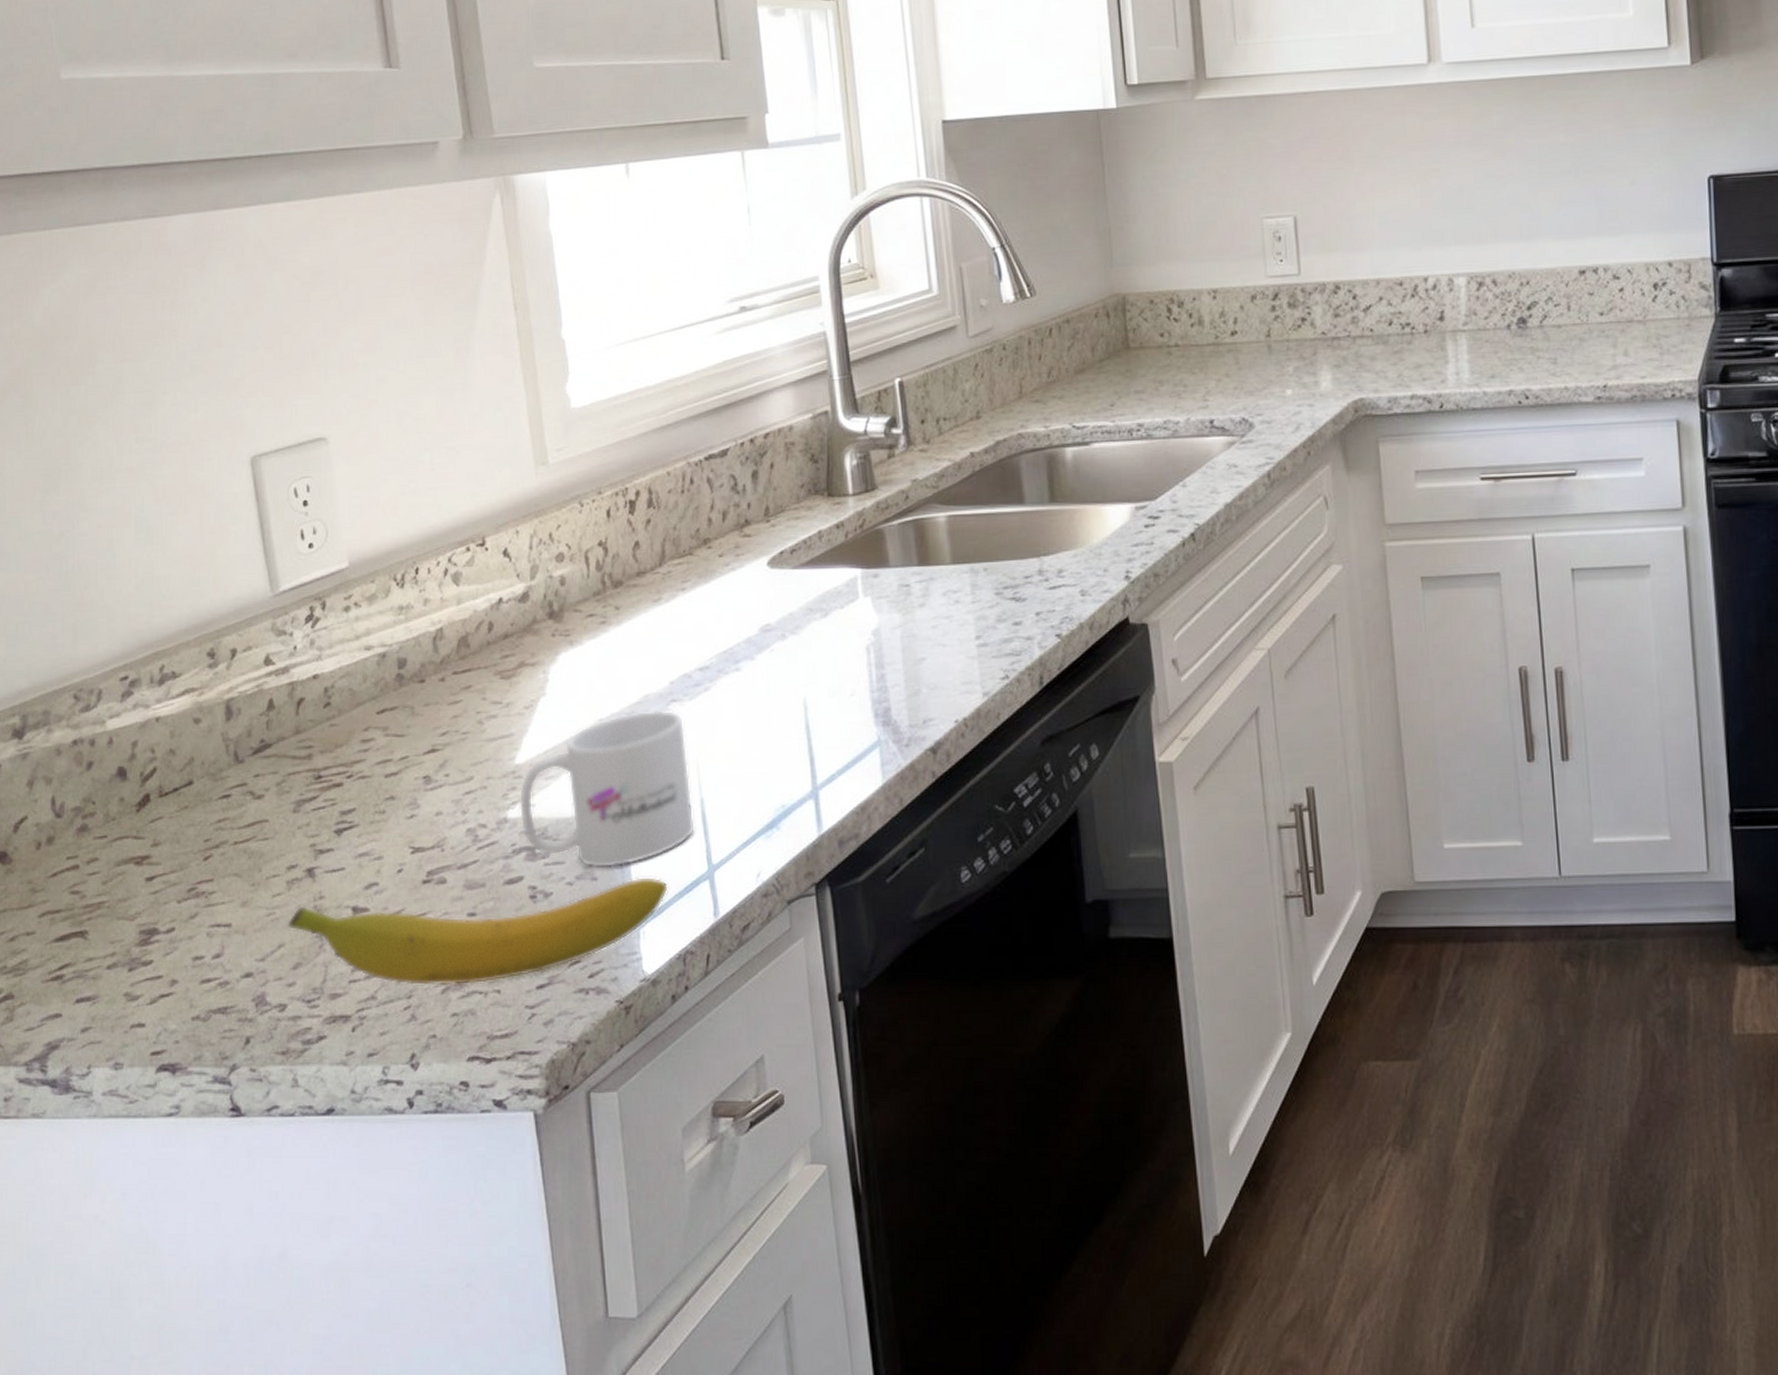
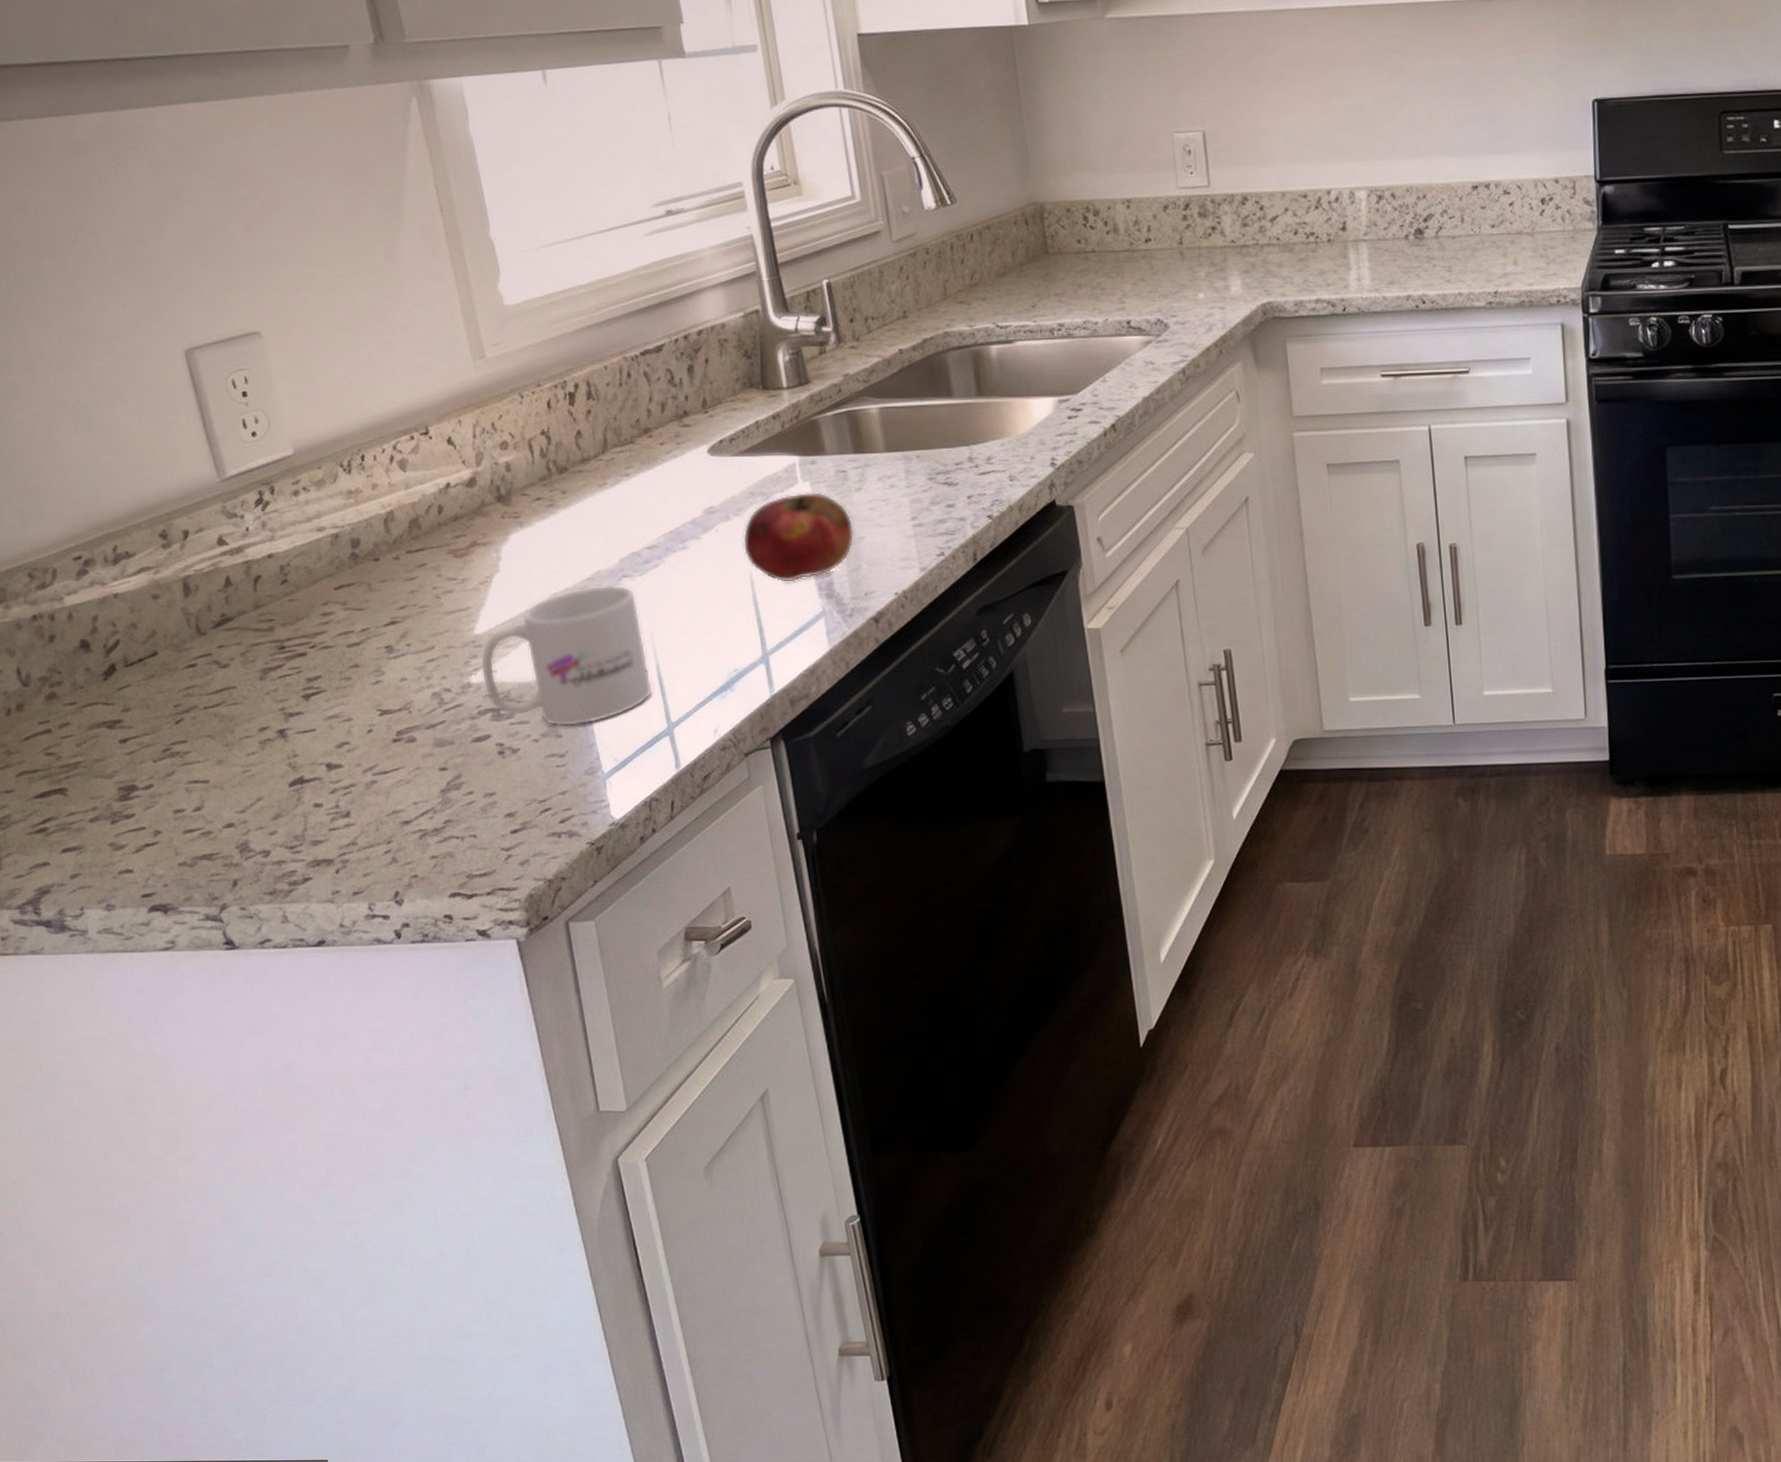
banana: present [287,876,668,986] -> none [264,733,631,833]
fruit: none [798,607,915,708] -> present [742,491,855,582]

